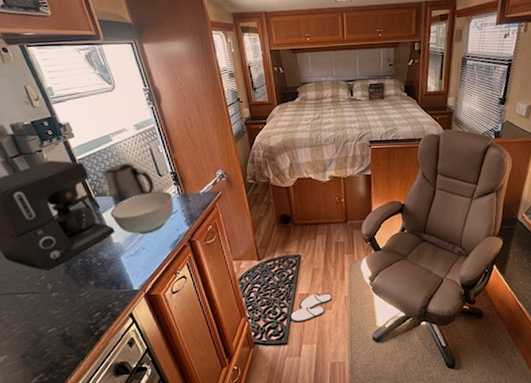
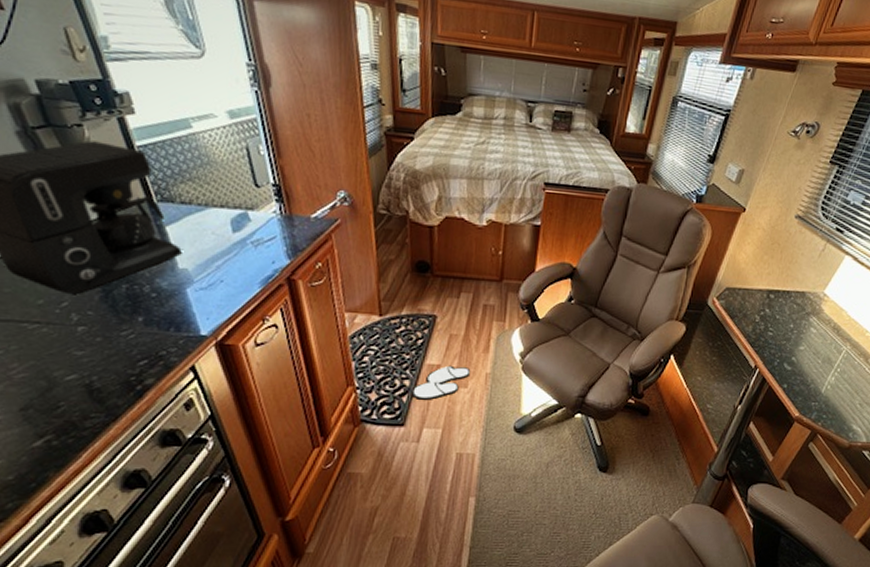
kettle: present [102,162,154,207] -> none [172,160,247,220]
bowl: present [110,191,174,234] -> none [178,207,272,262]

